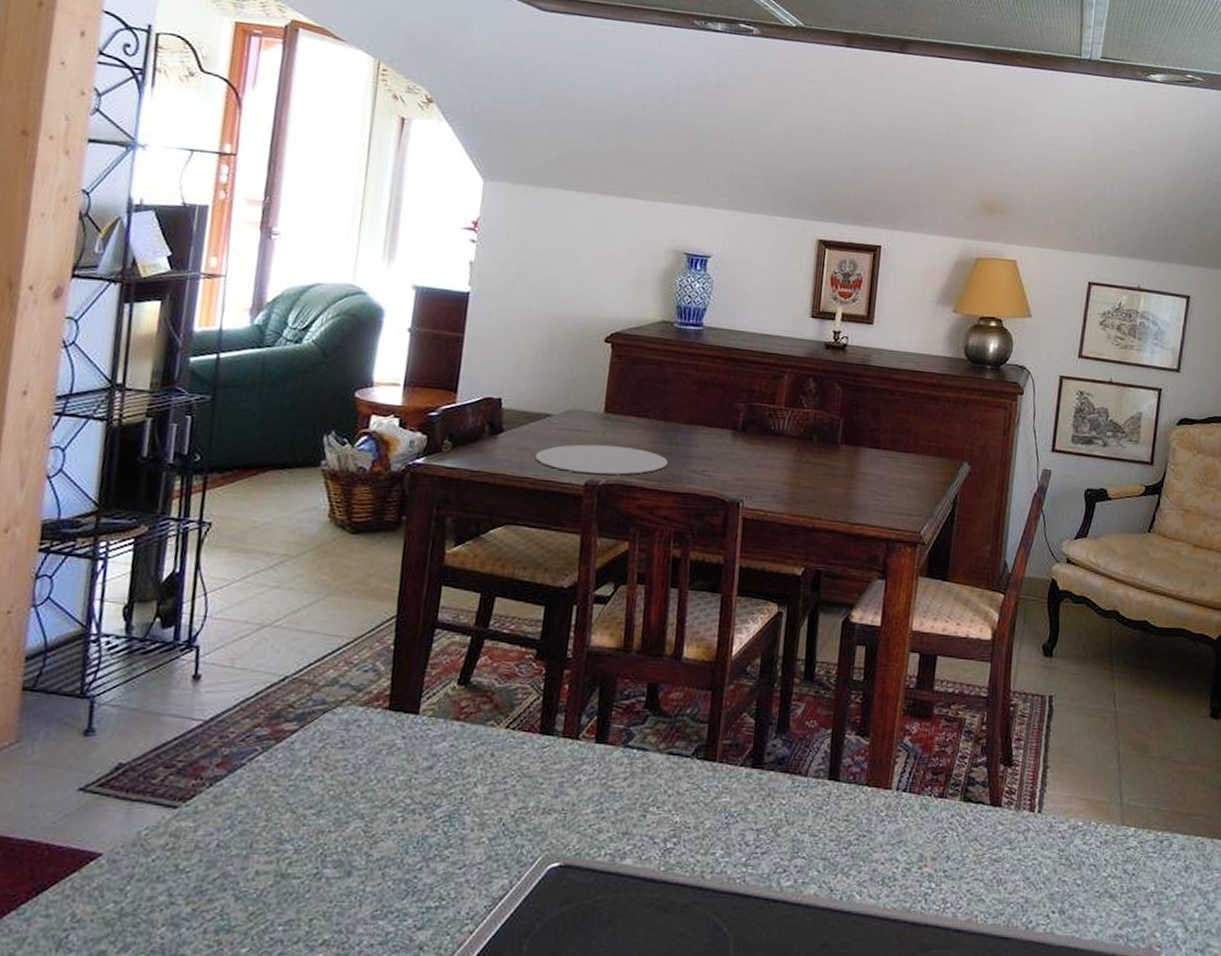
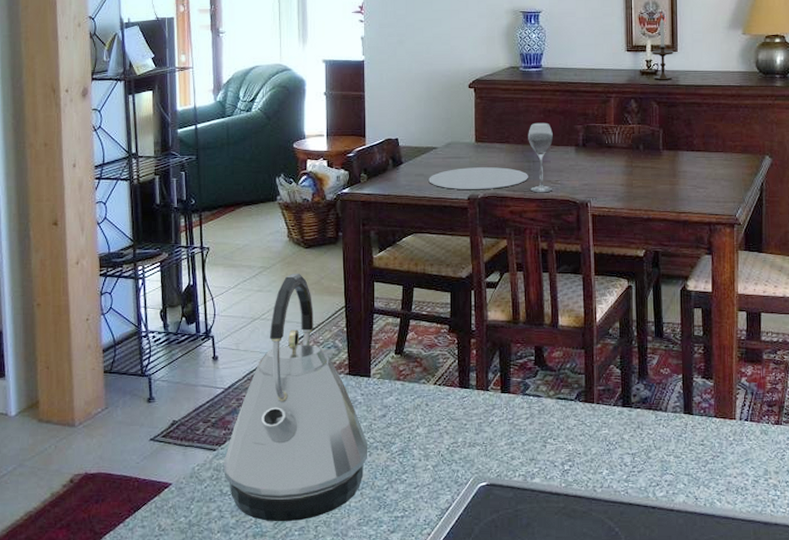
kettle: none [184,566,403,913] -> present [223,273,368,522]
wineglass: none [668,395,706,486] -> present [528,122,553,193]
candlestick: none [840,275,868,359] -> present [652,13,673,80]

